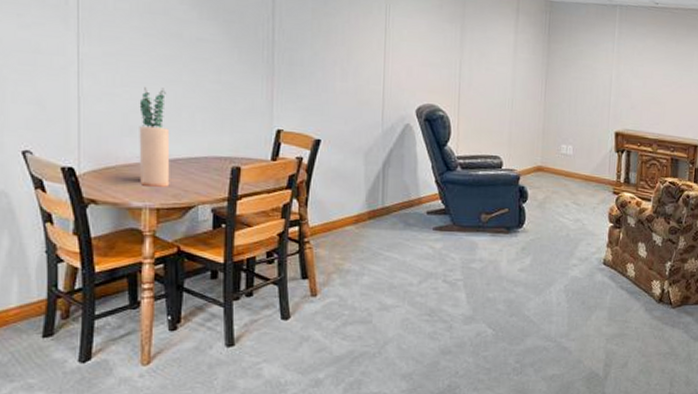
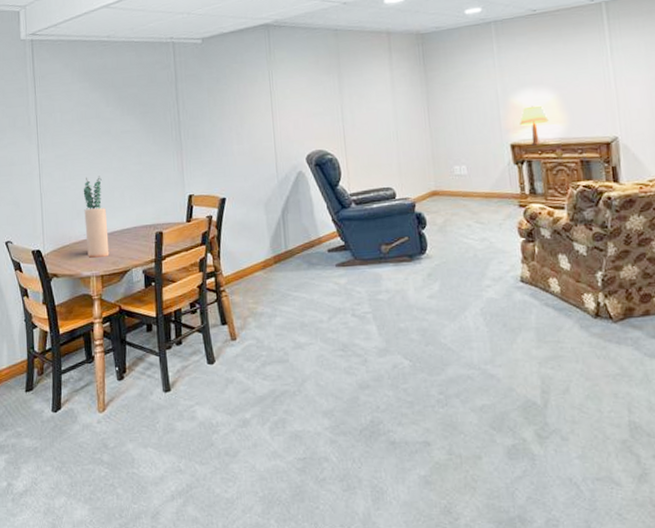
table lamp: none [626,98,652,138] -> present [520,105,549,147]

